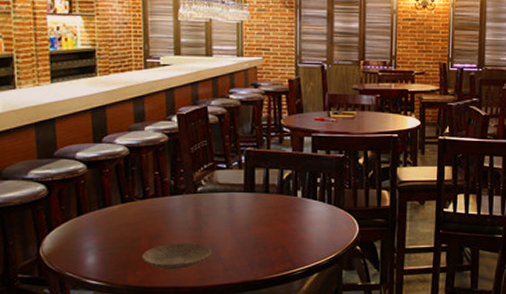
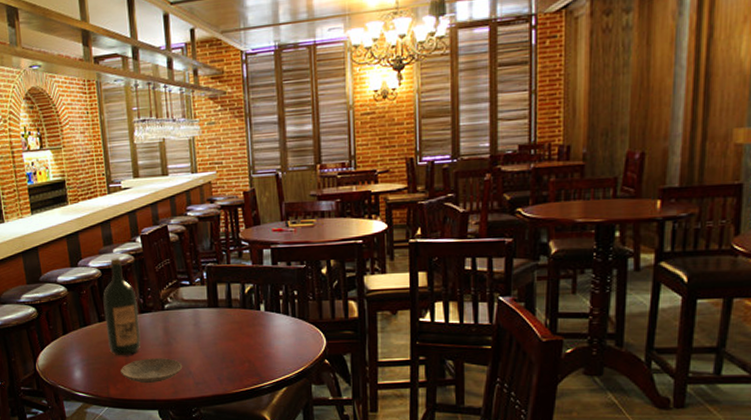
wine bottle: none [128,136,168,239] -> present [103,258,141,355]

